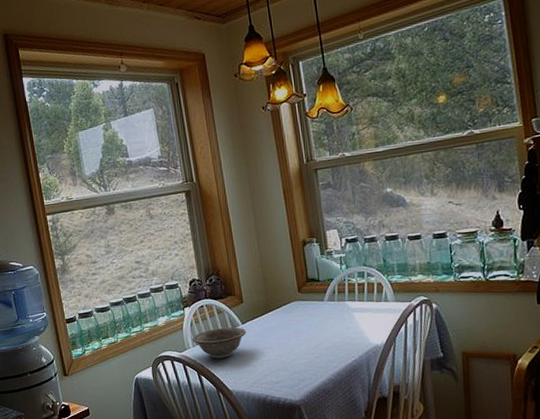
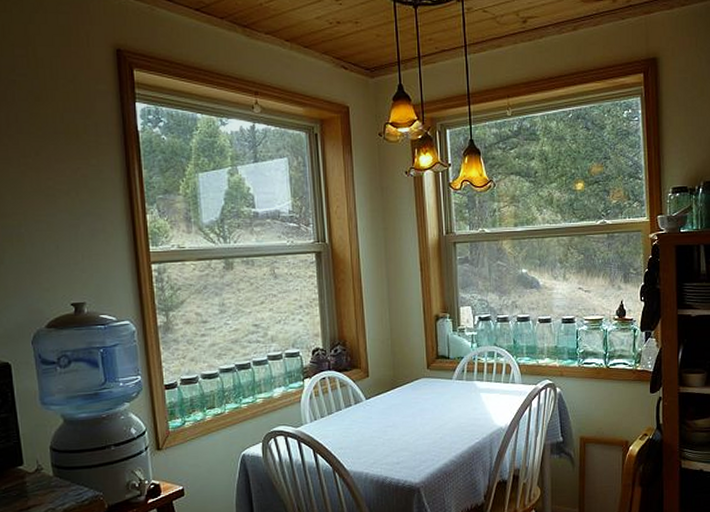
decorative bowl: present [192,327,246,359] -> none [310,402,370,436]

